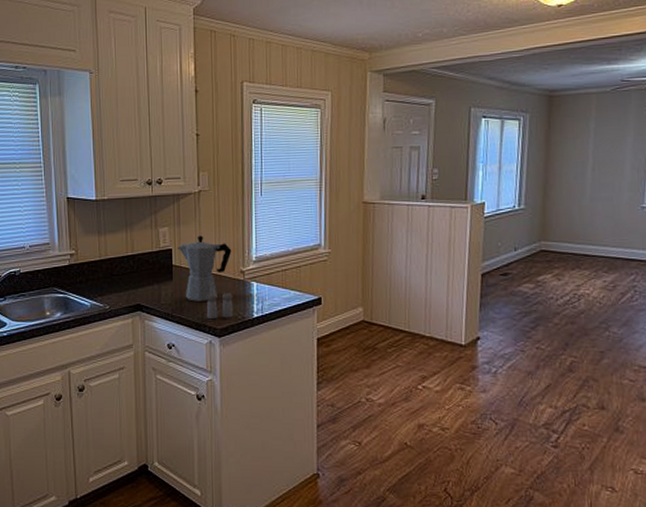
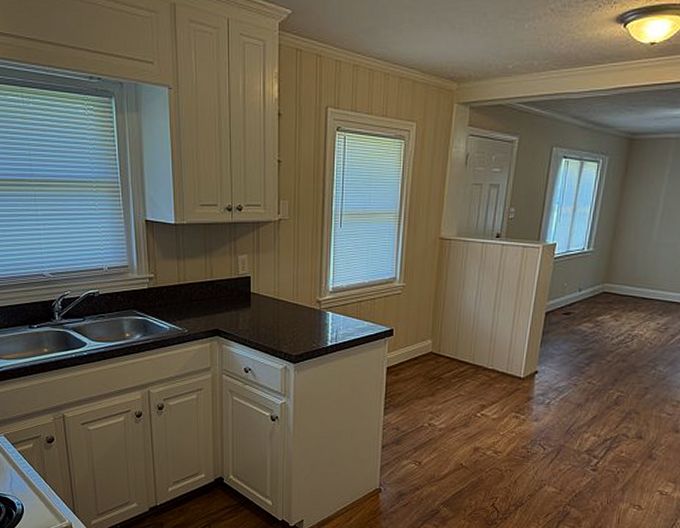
moka pot: present [177,236,232,302] -> none [256,264,309,329]
salt and pepper shaker: present [206,293,234,320] -> none [282,321,309,347]

